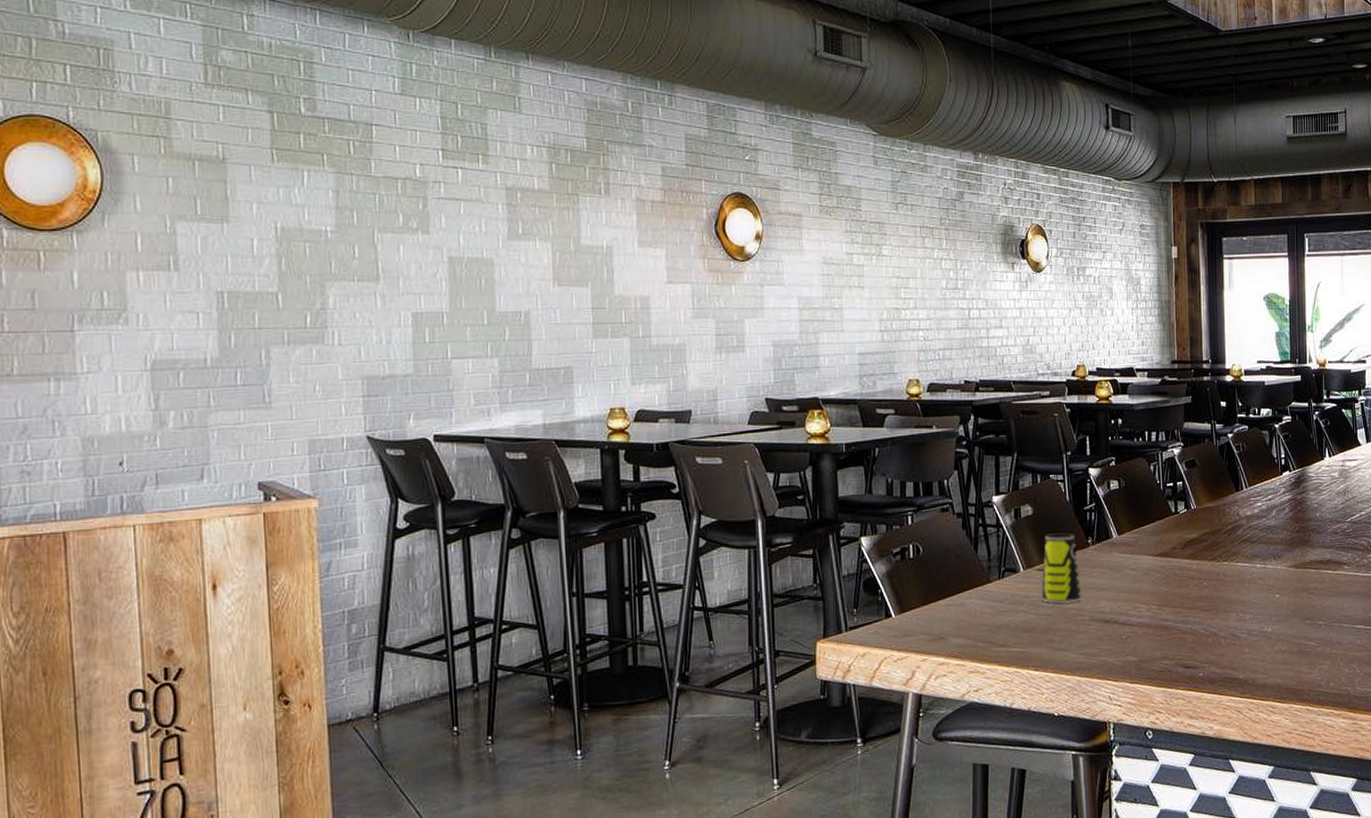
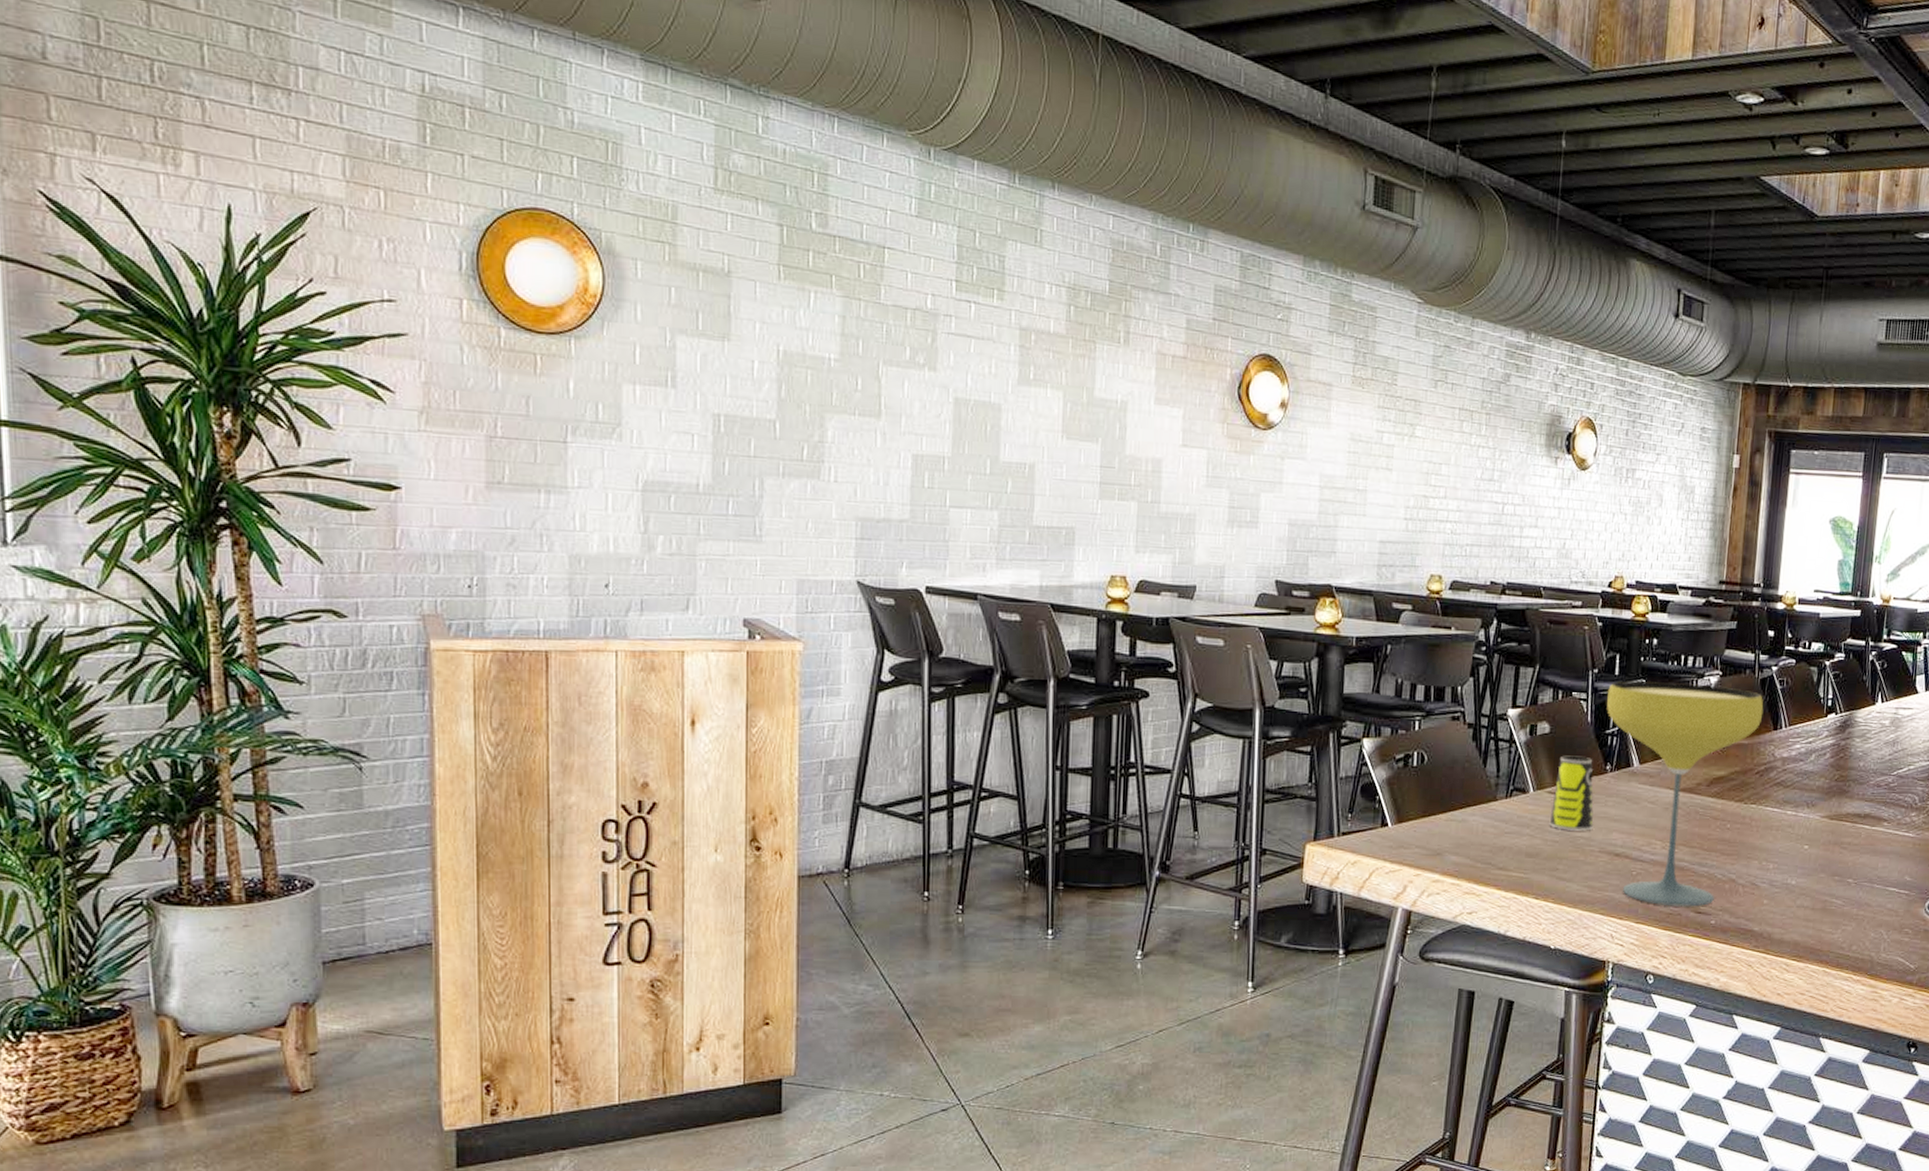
cocktail glass: none [1082,456,1225,664] -> present [1607,680,1764,907]

